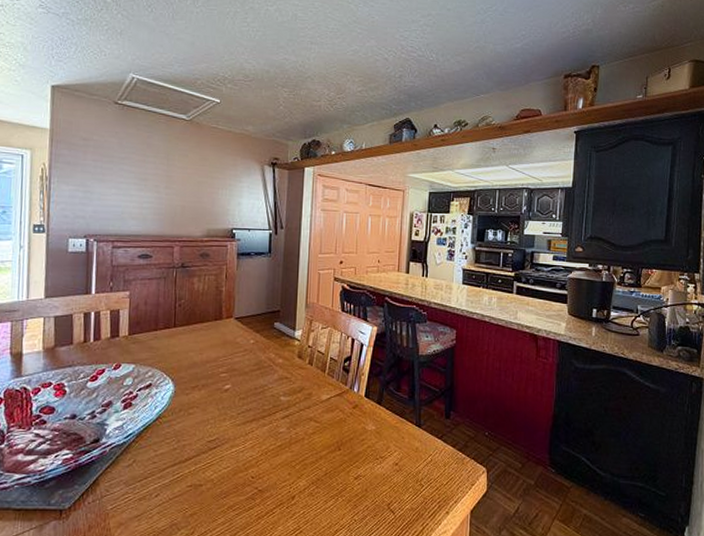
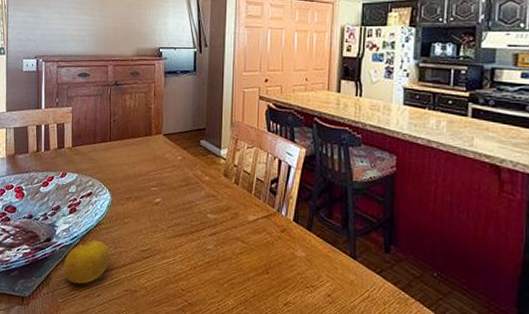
fruit: none [114,435,173,486] -> present [63,240,111,284]

